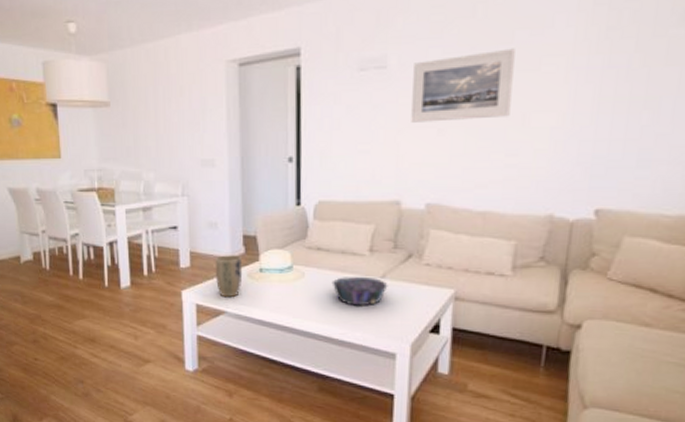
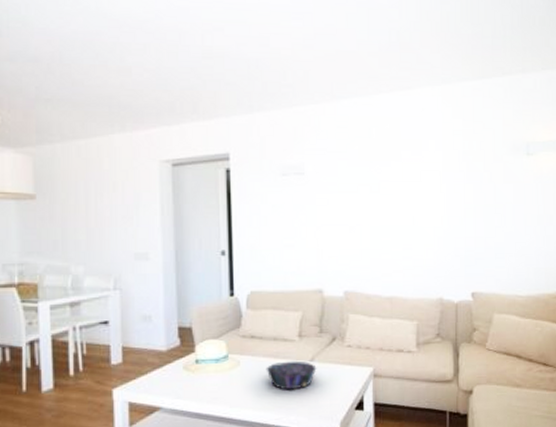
plant pot: present [215,255,243,298] -> none [149,348,178,393]
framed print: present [411,48,515,123] -> none [326,164,403,221]

